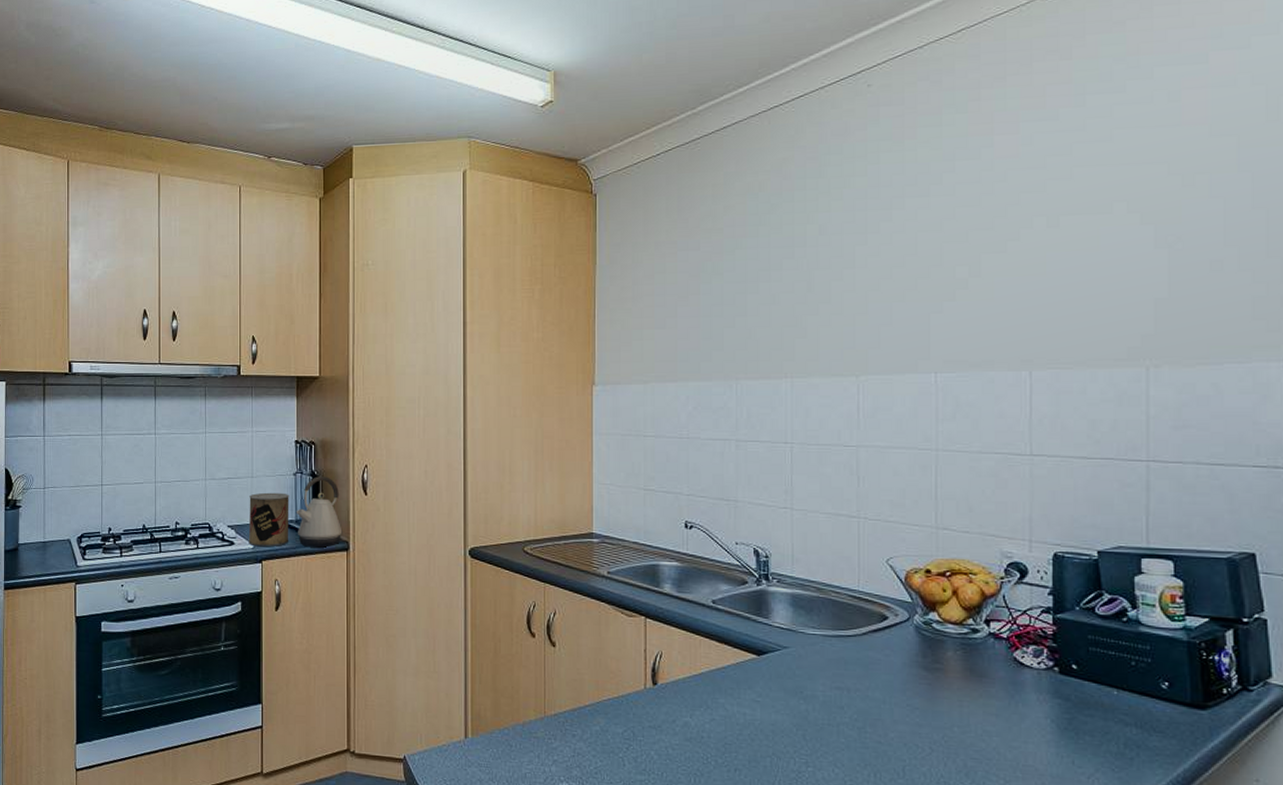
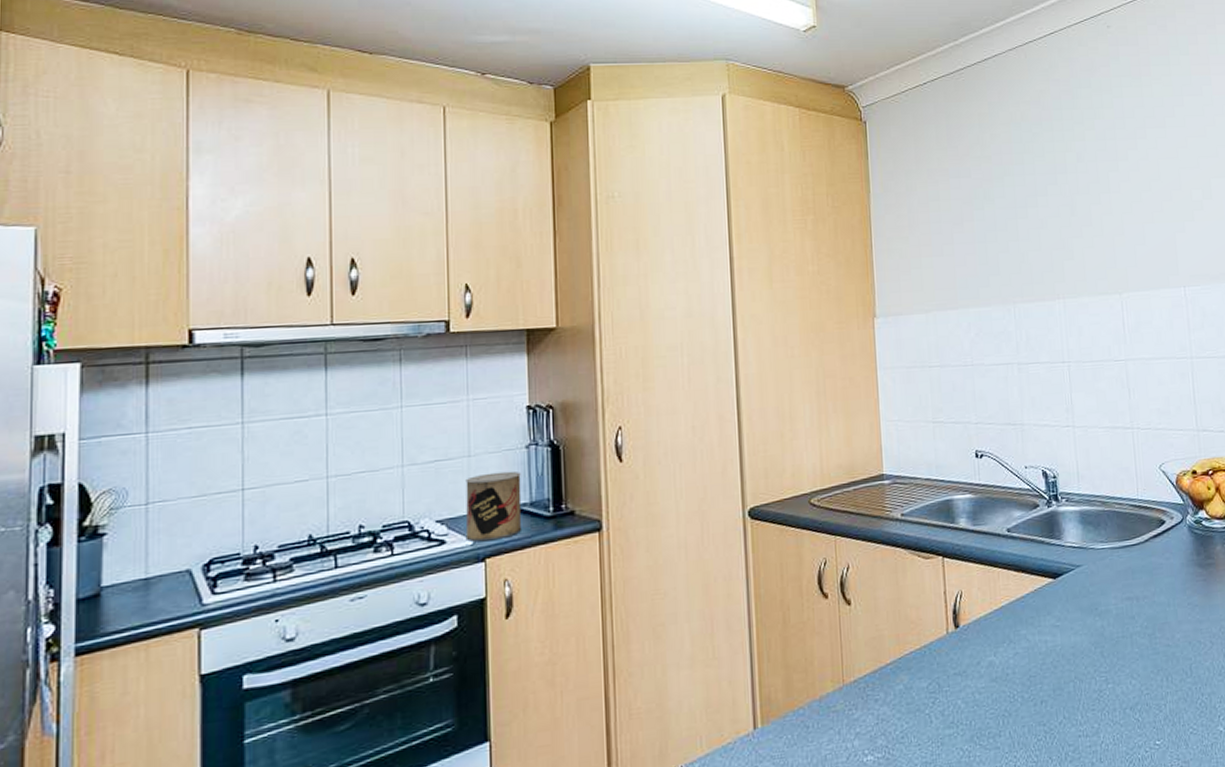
kettle: present [297,476,343,548] -> none [531,445,593,534]

